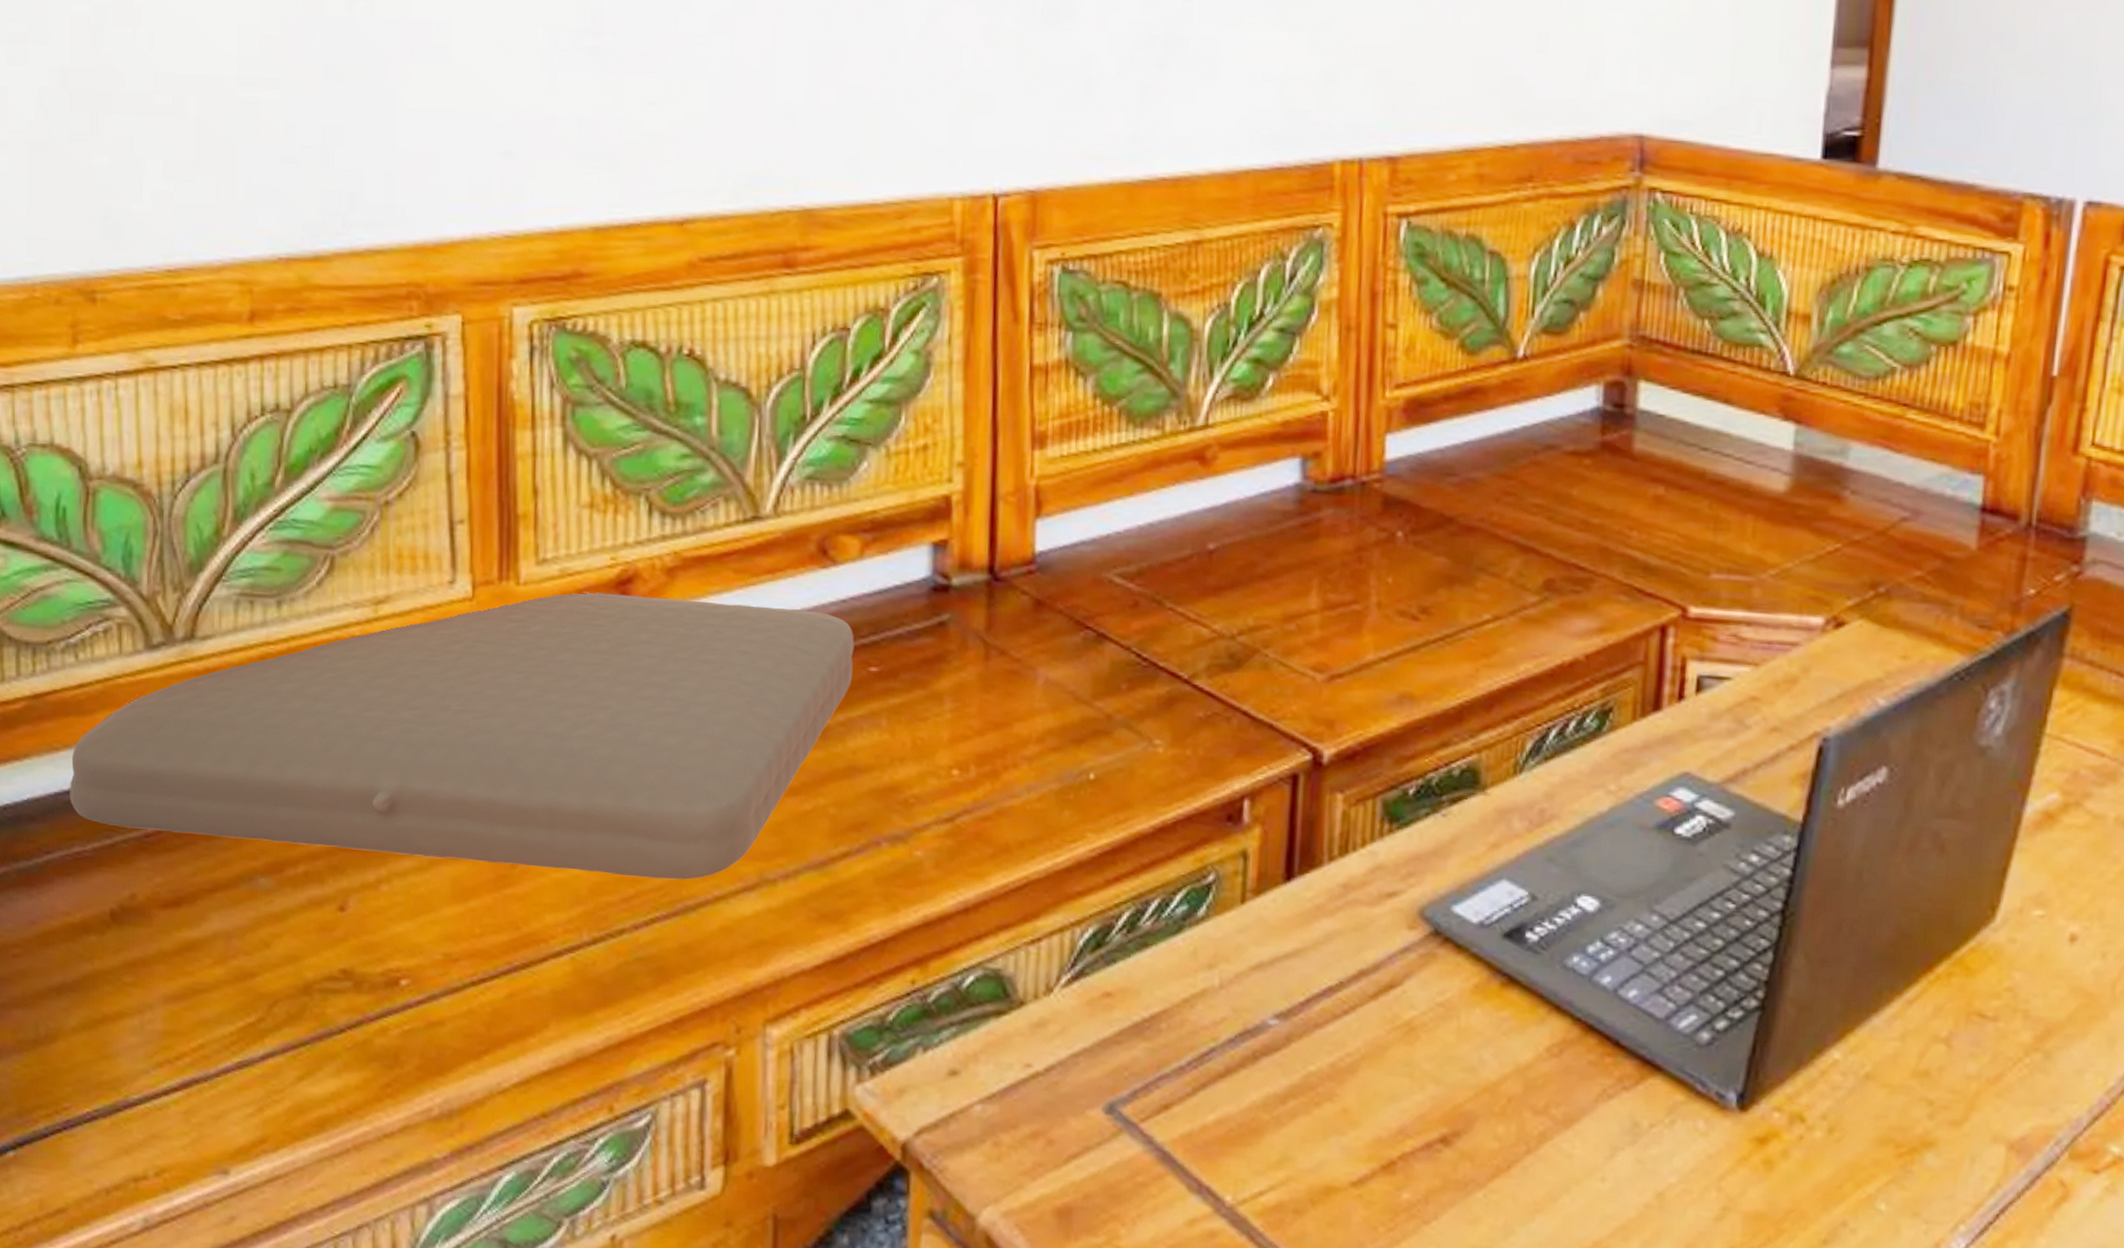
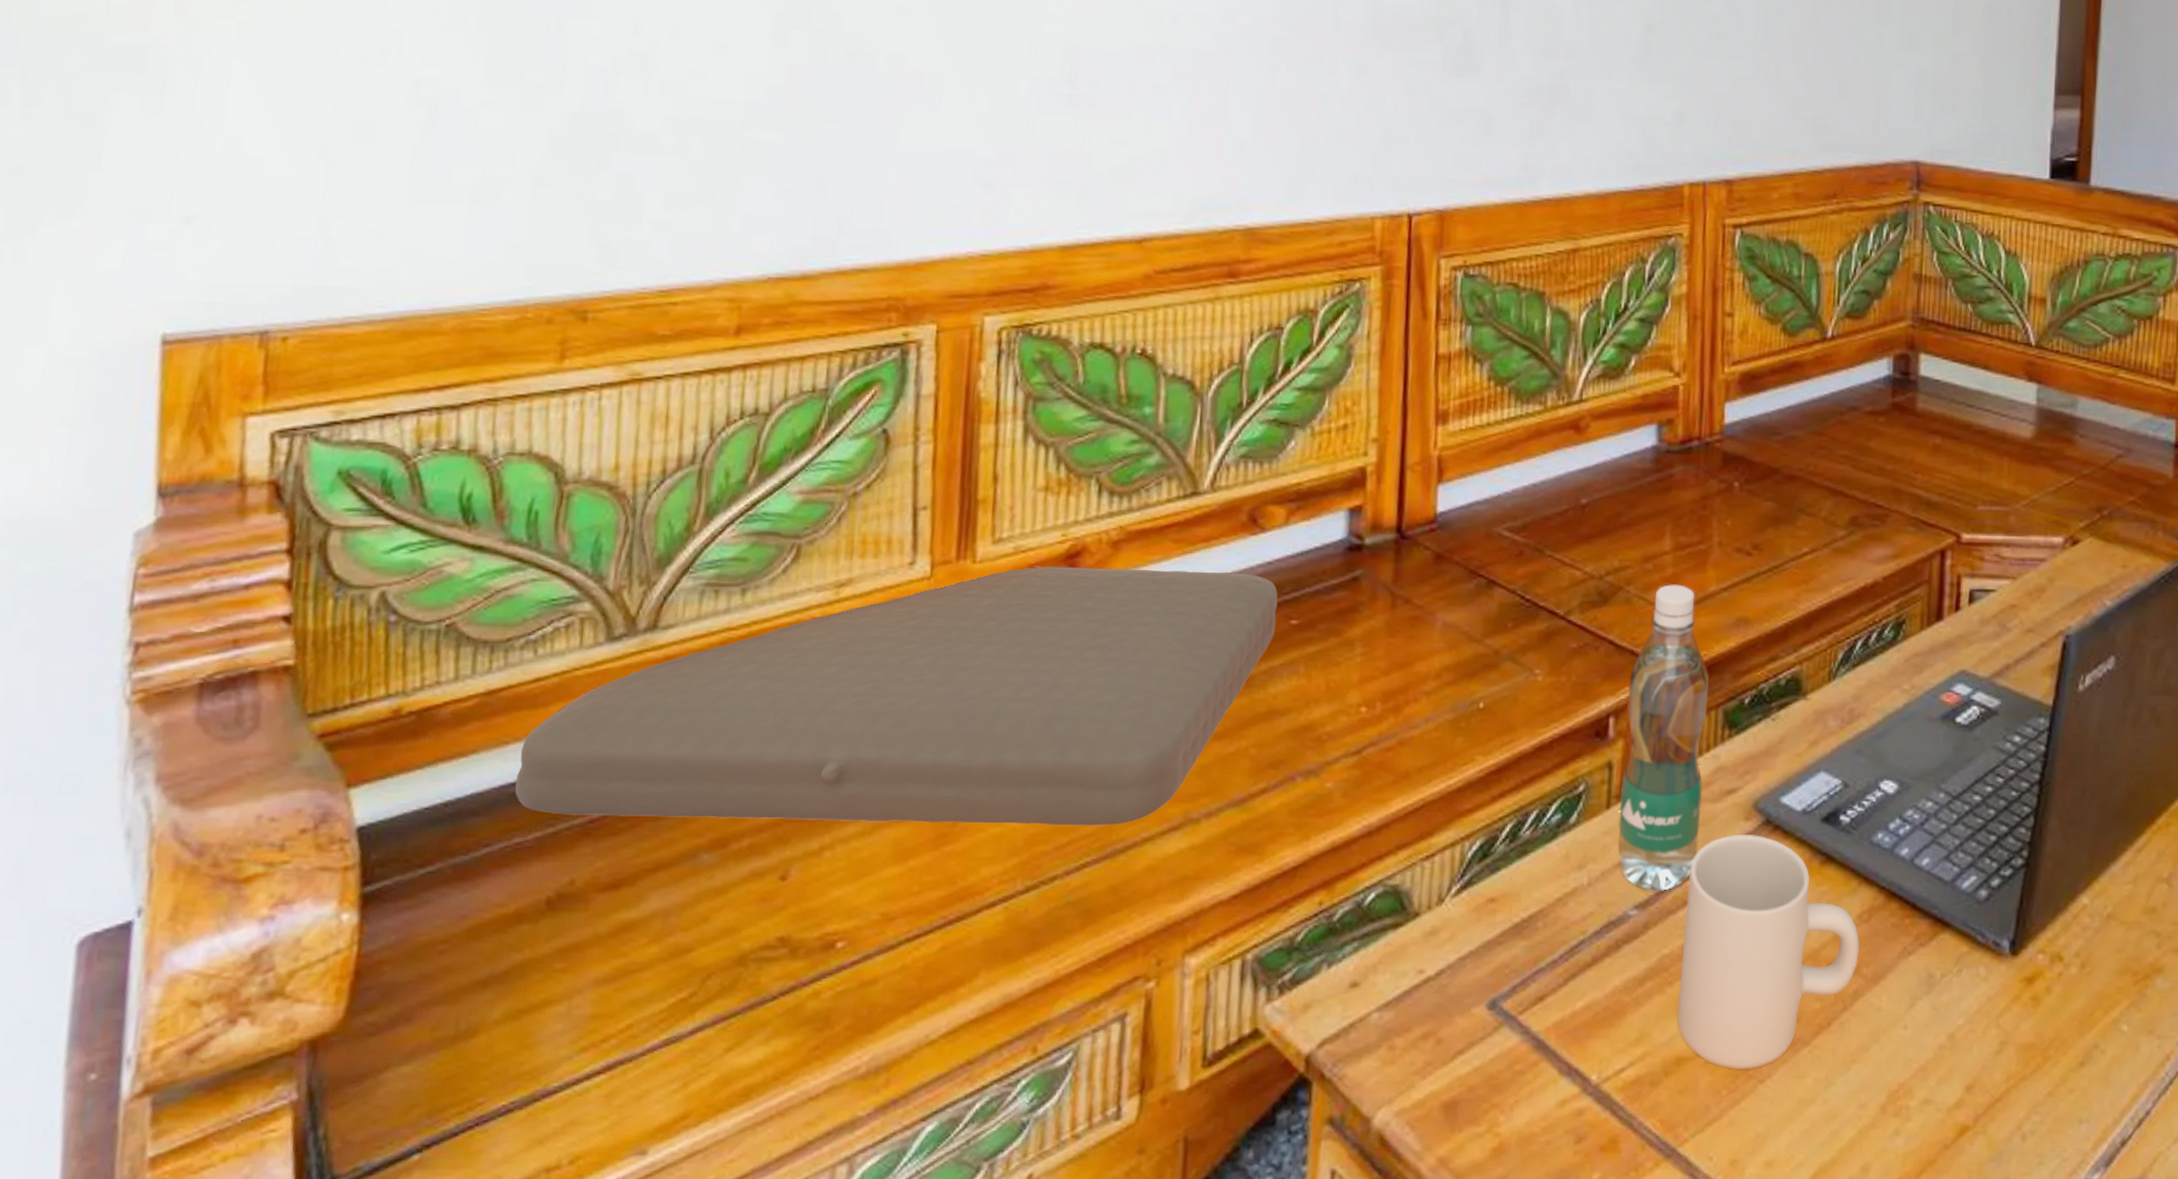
bottle: none [1254,650,1365,1002] -> present [1617,584,1709,892]
mug: none [1326,944,1548,1208] -> present [1677,834,1860,1070]

